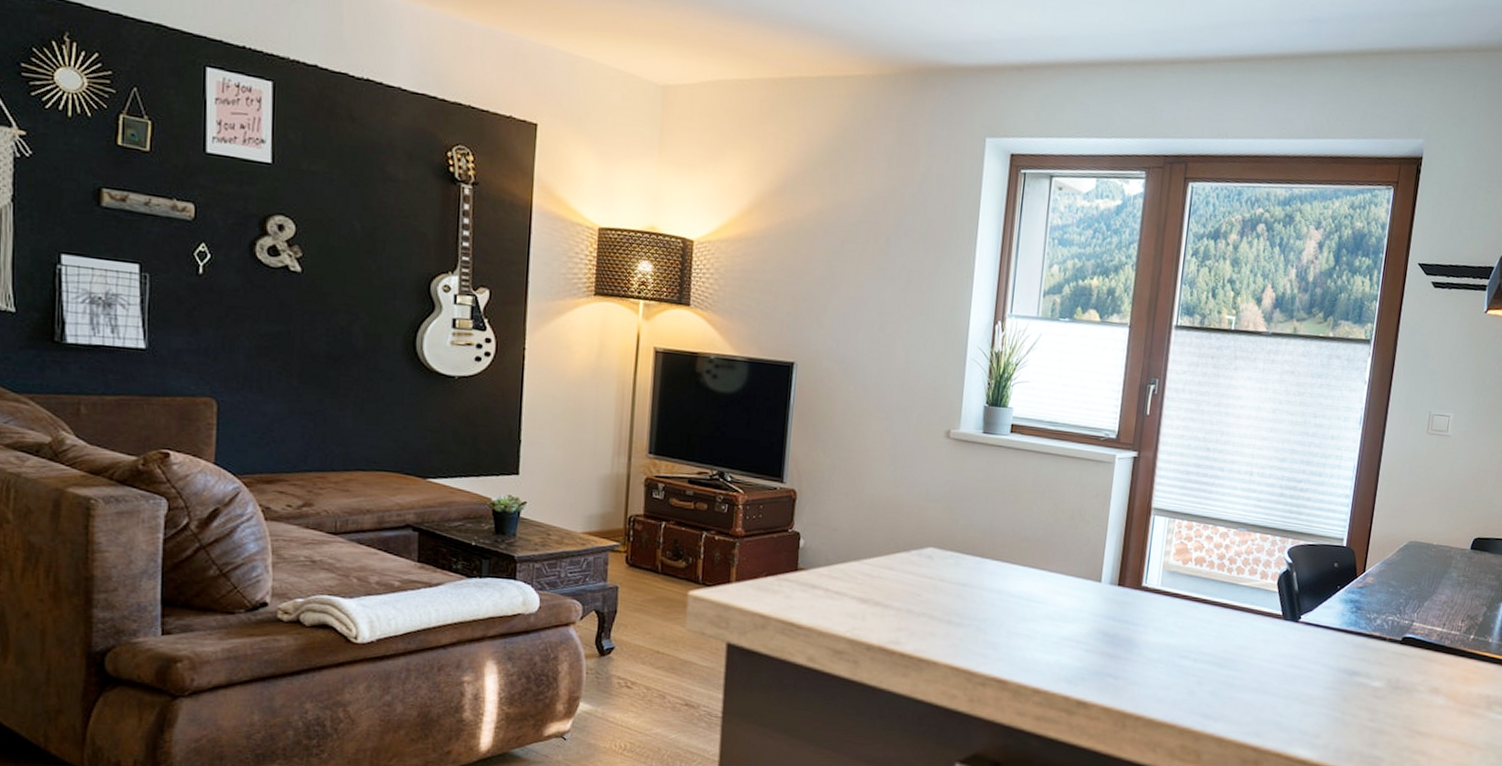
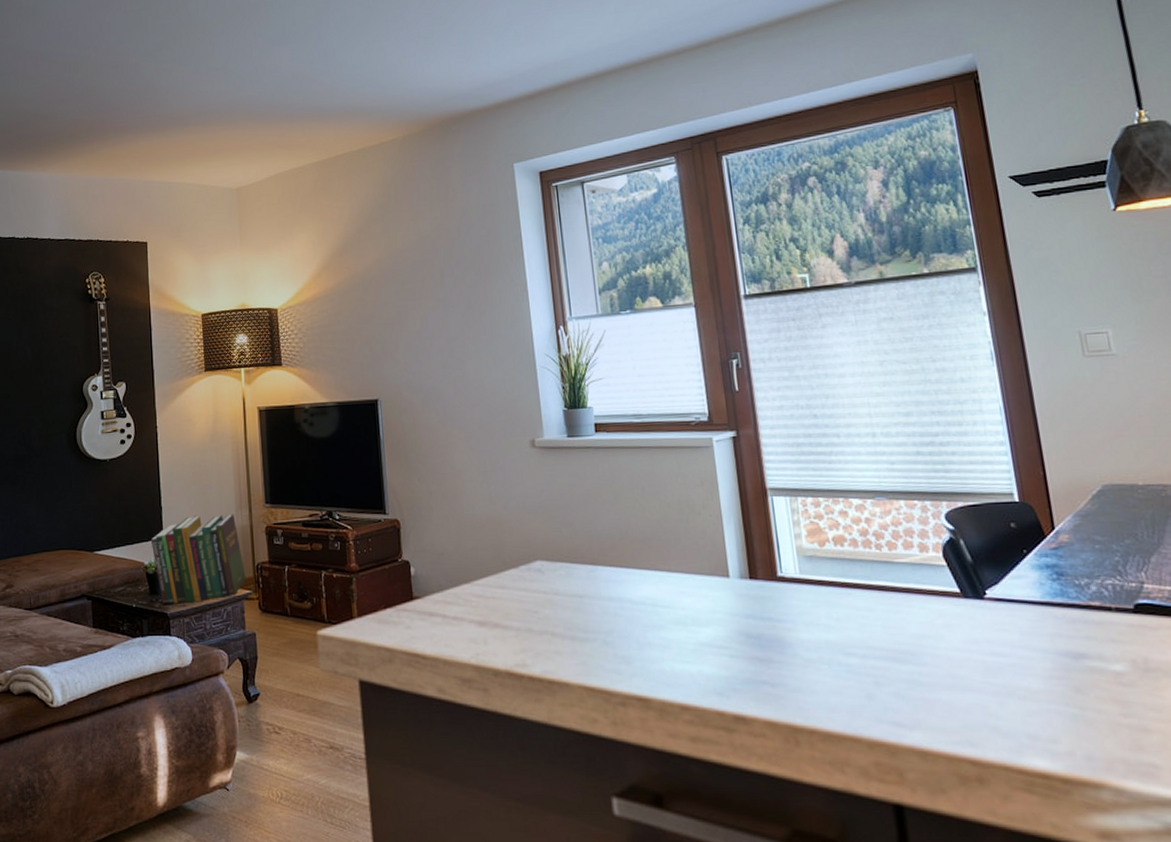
books: none [502,455,615,549] -> present [150,514,246,606]

